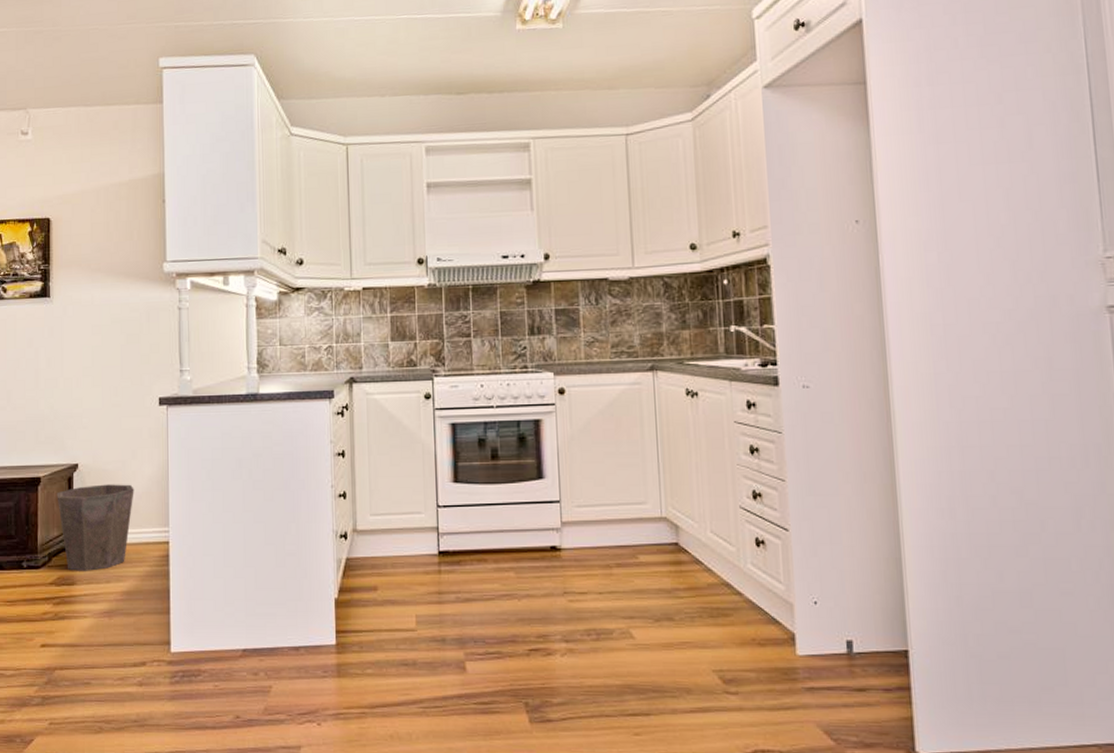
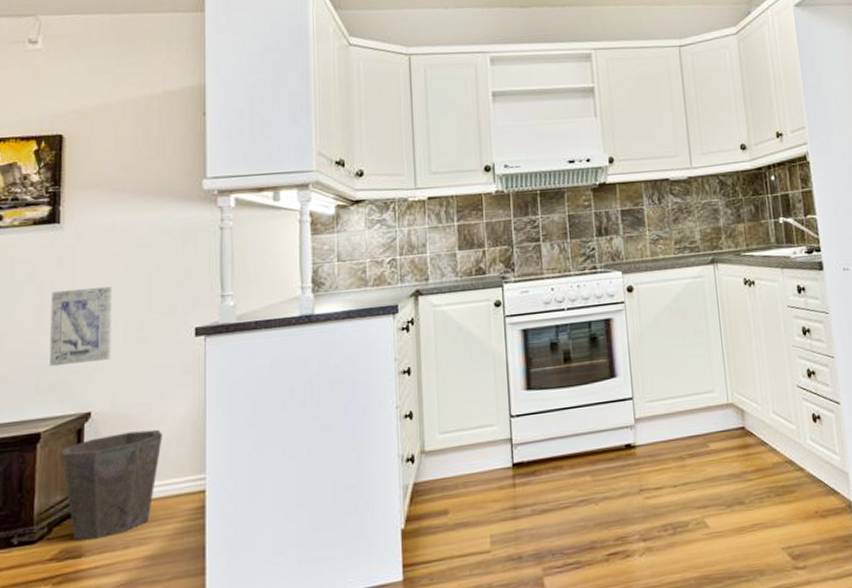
wall art: none [45,355,92,422] -> present [49,287,112,367]

